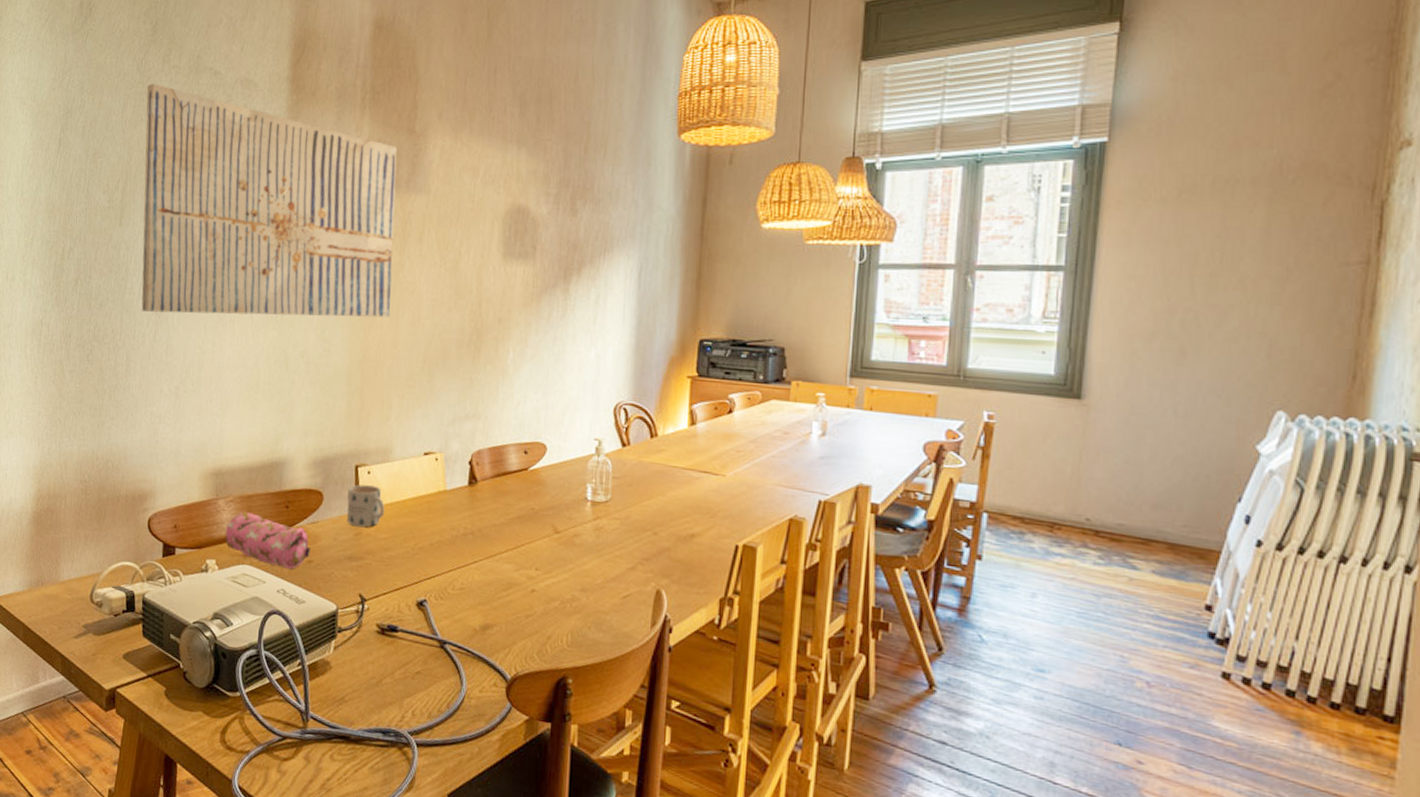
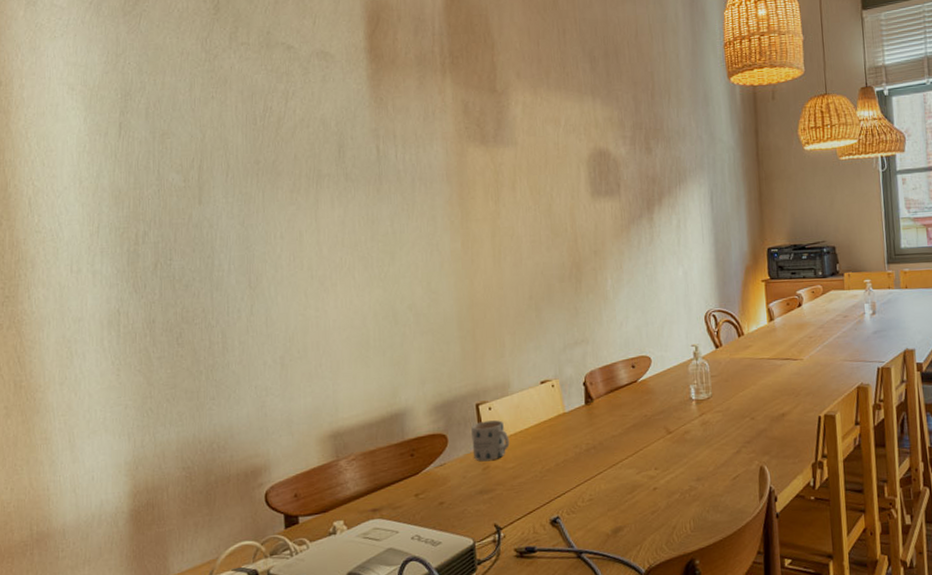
wall art: present [141,84,398,318] -> none [215,61,493,287]
pencil case: present [225,511,310,569] -> none [351,467,441,515]

